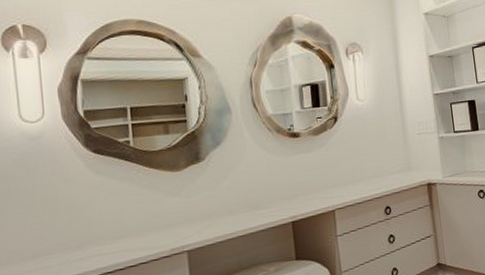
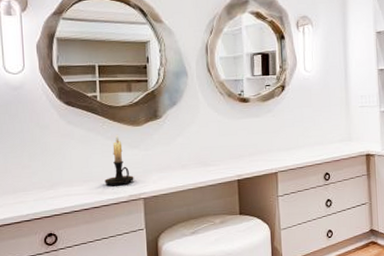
candle holder: none [141,183,176,241] -> present [104,135,134,186]

